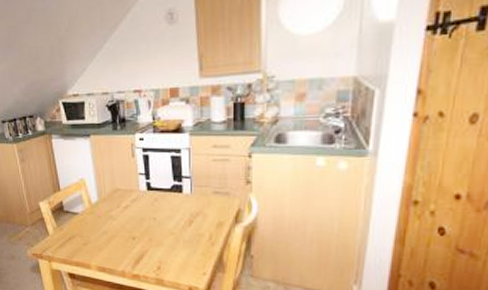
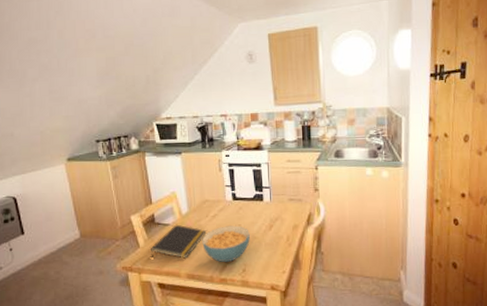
notepad: none [60,213,118,250] -> present [151,224,207,259]
cereal bowl: none [113,218,166,258] -> present [202,225,250,263]

